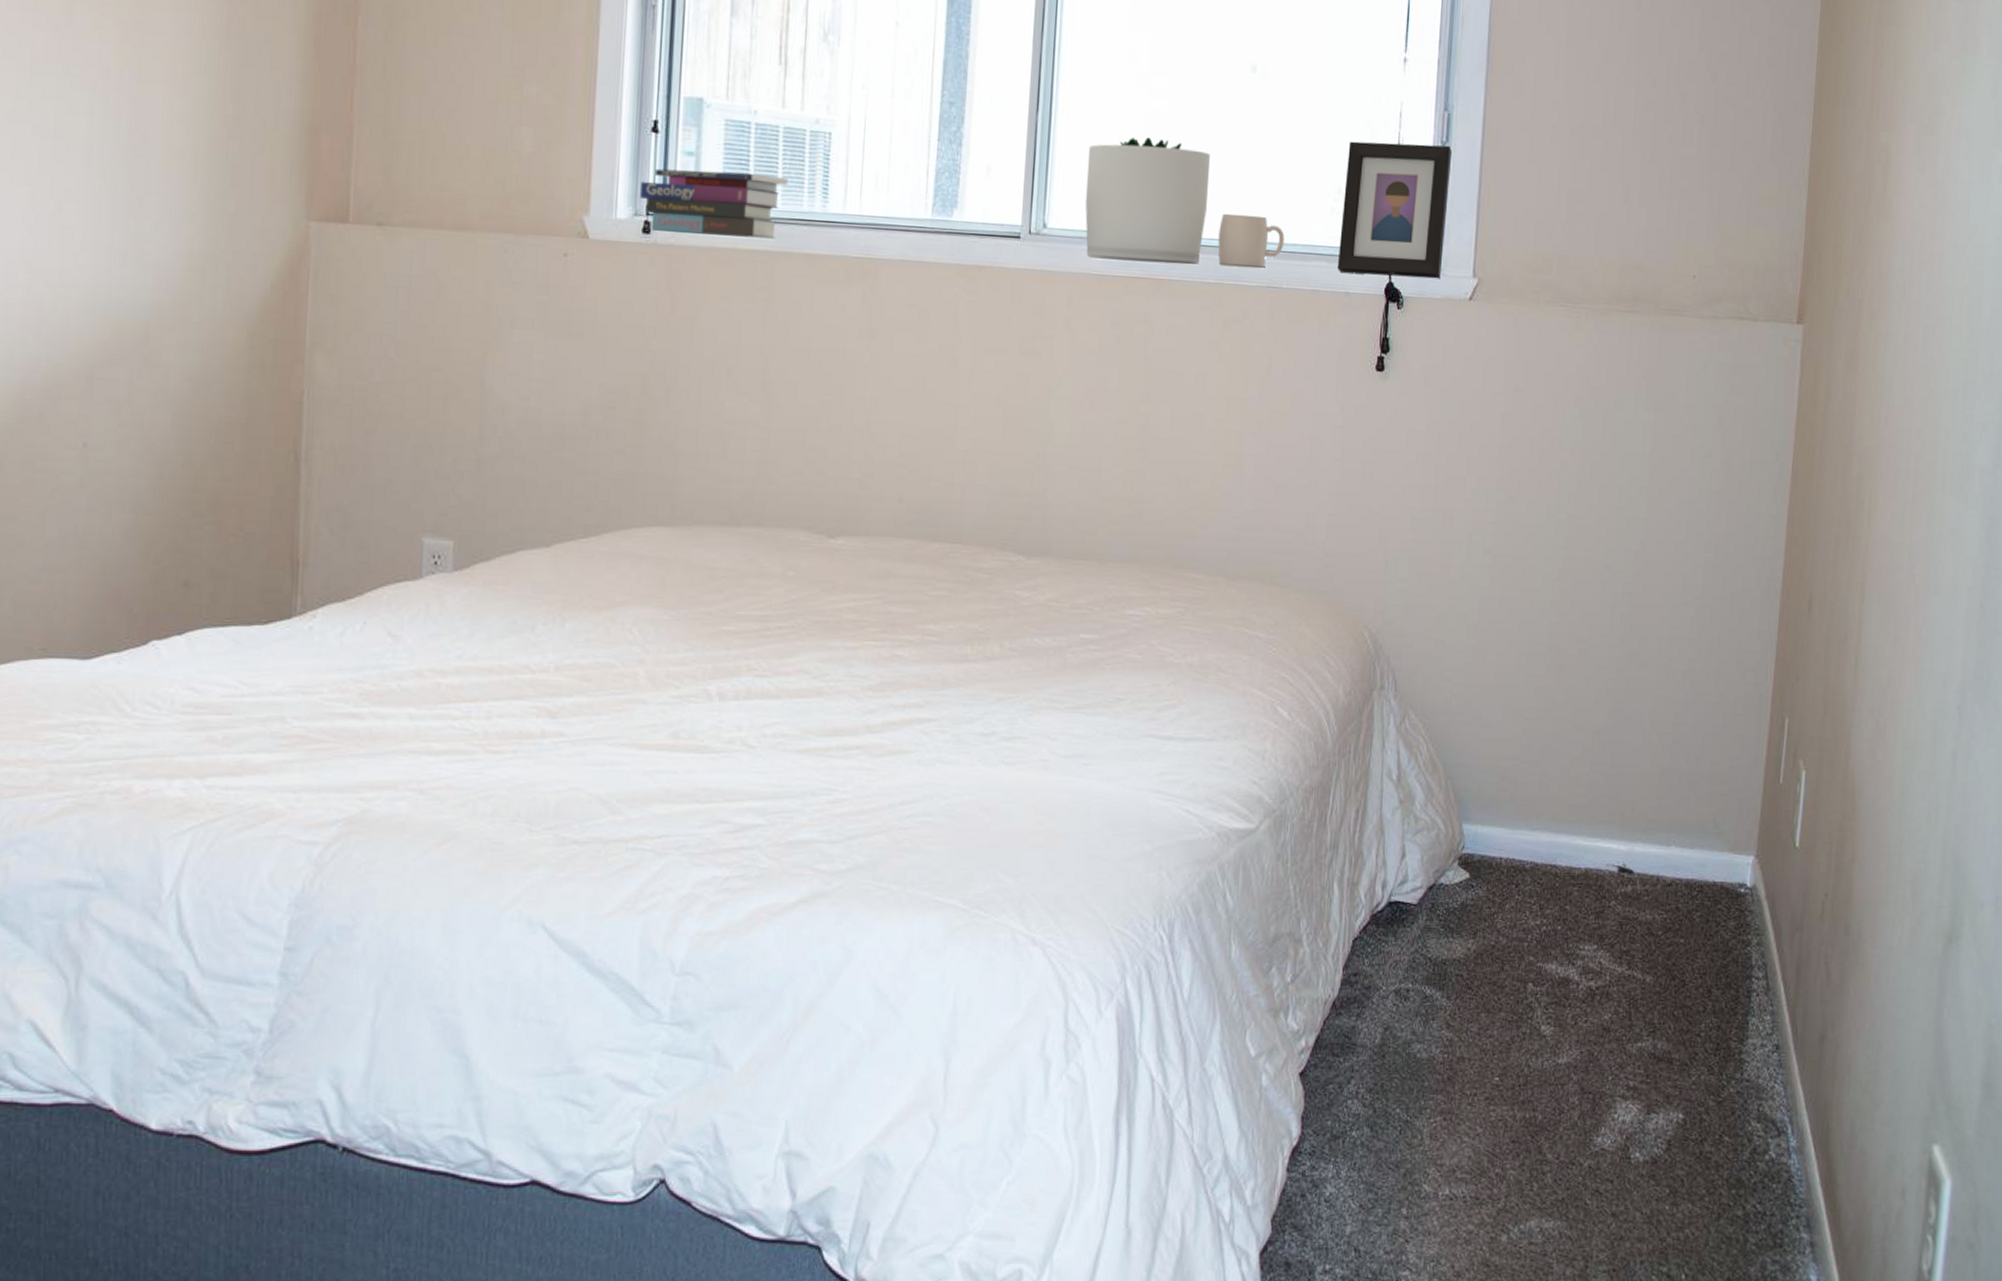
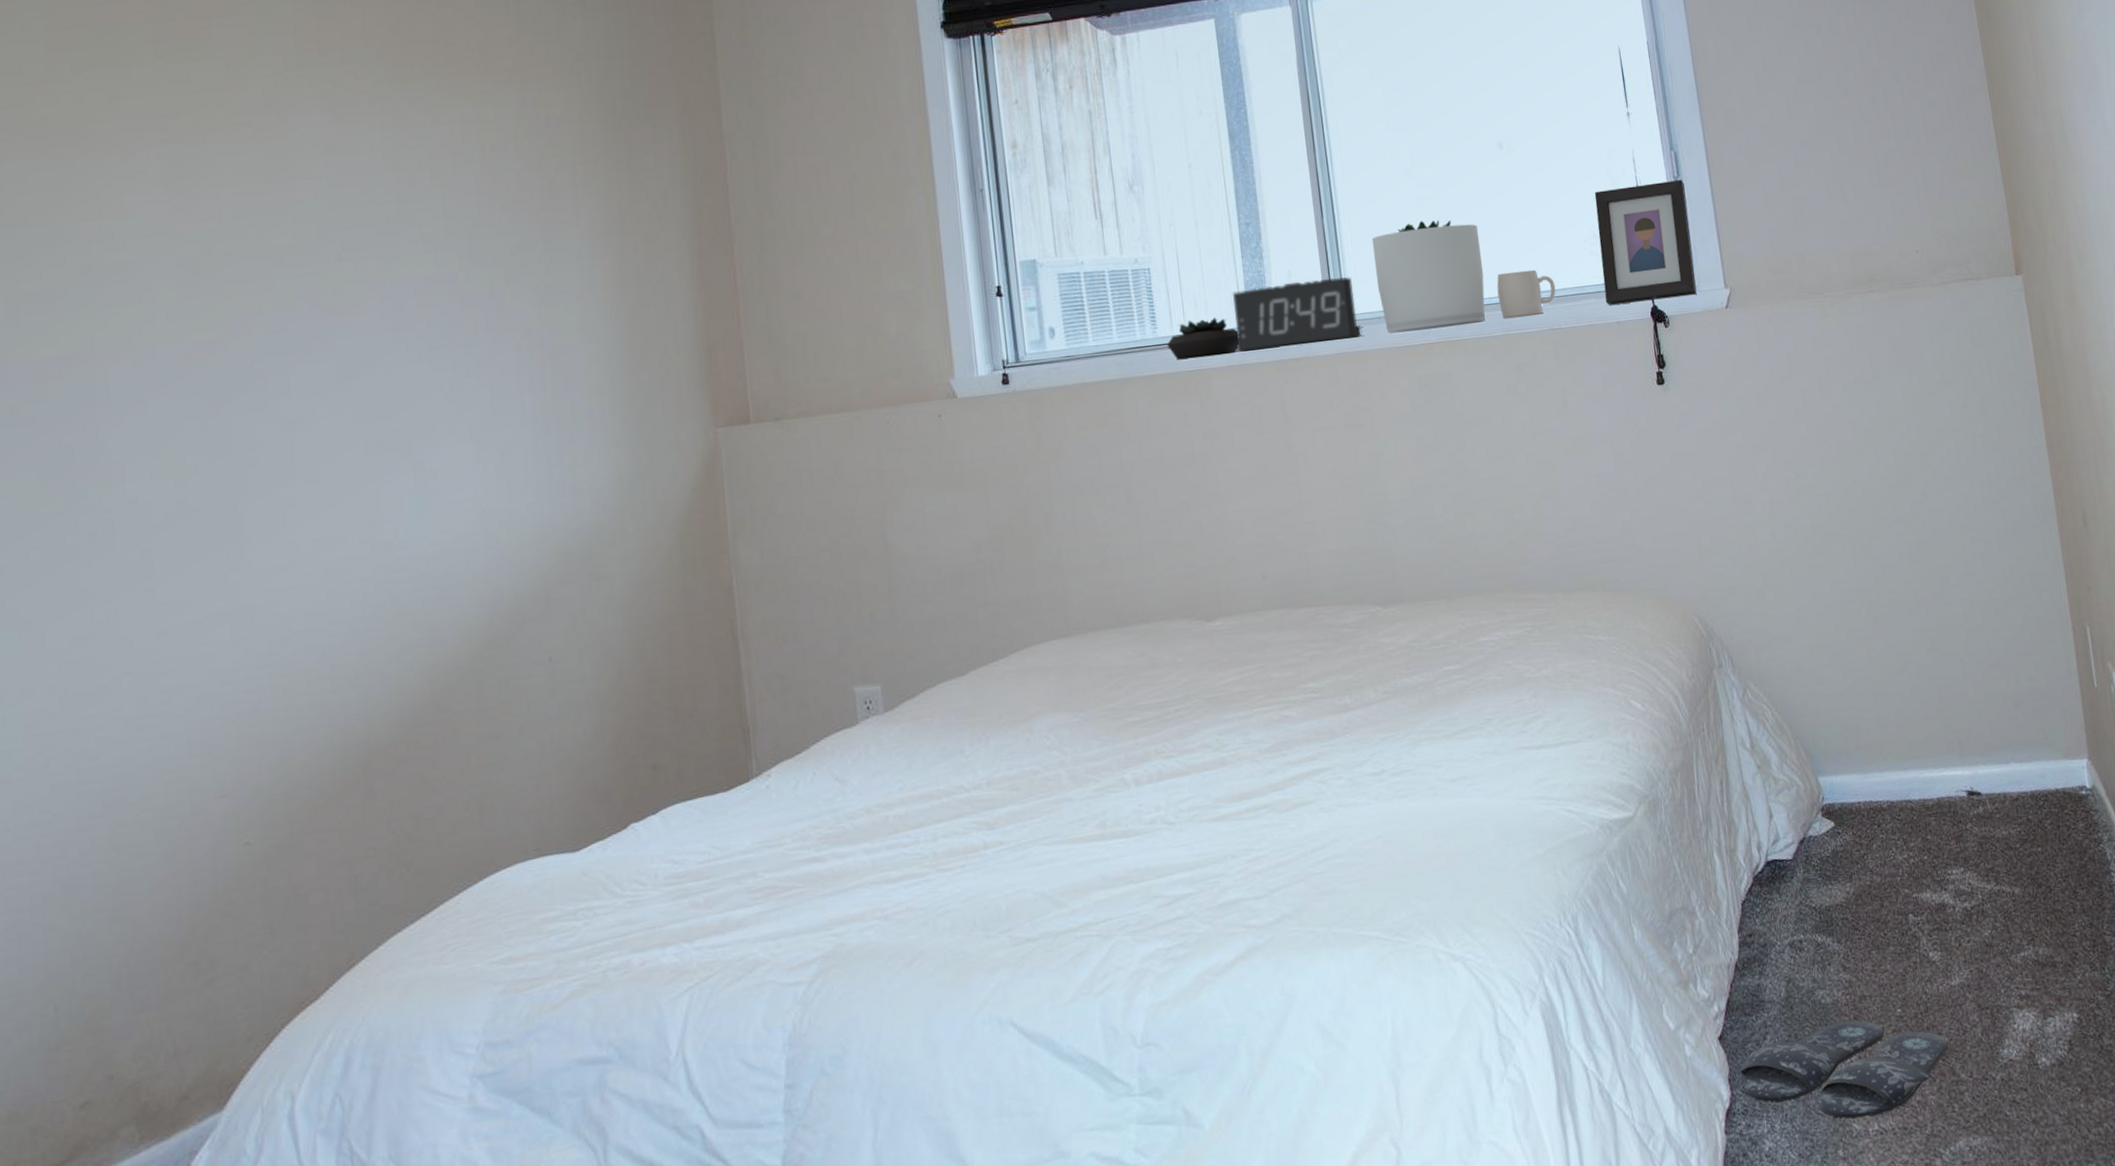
books: present [639,168,789,239] -> none [993,314,1121,381]
succulent plant: none [836,199,919,248] -> present [1167,317,1240,360]
alarm clock: none [917,177,1058,257] -> present [1233,277,1361,353]
slippers: none [1315,1078,1540,1179] -> present [1740,1019,1948,1119]

